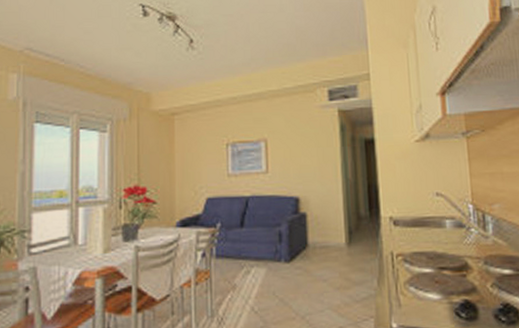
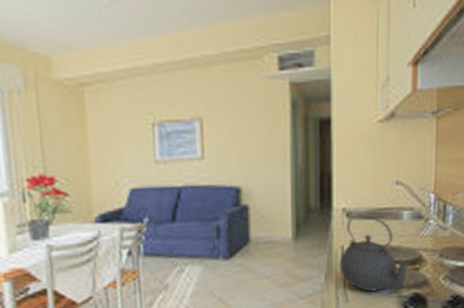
kettle: none [389,222,456,298] -> present [338,214,409,293]

